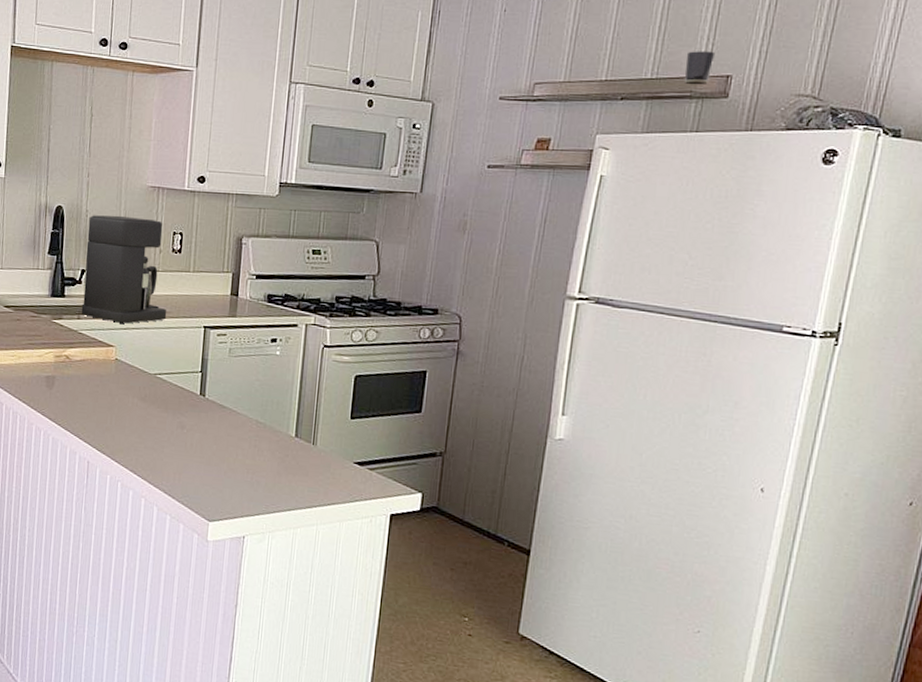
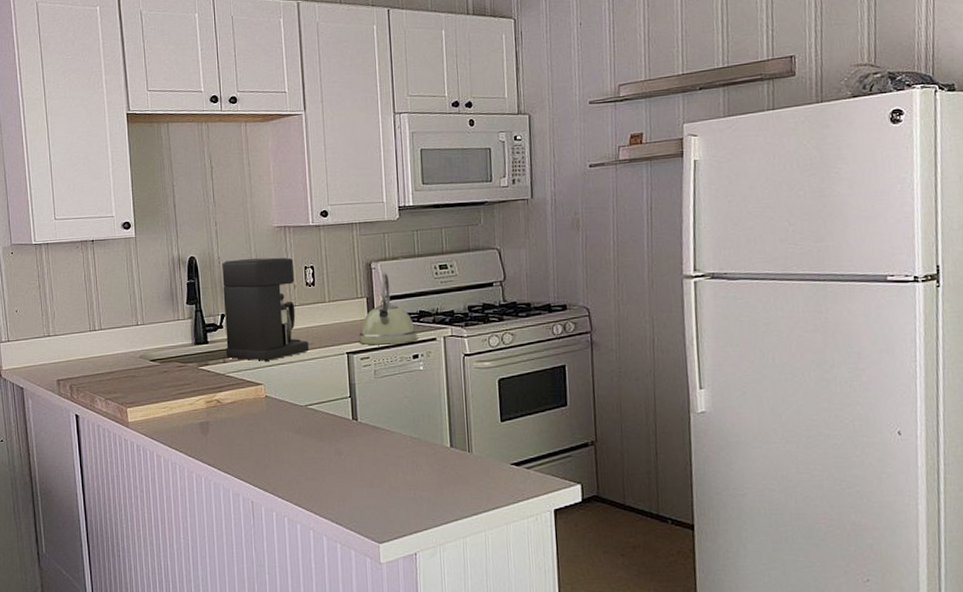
kettle: none [217,250,280,326] -> present [358,273,418,346]
mug: present [684,51,716,85] -> none [750,36,777,69]

